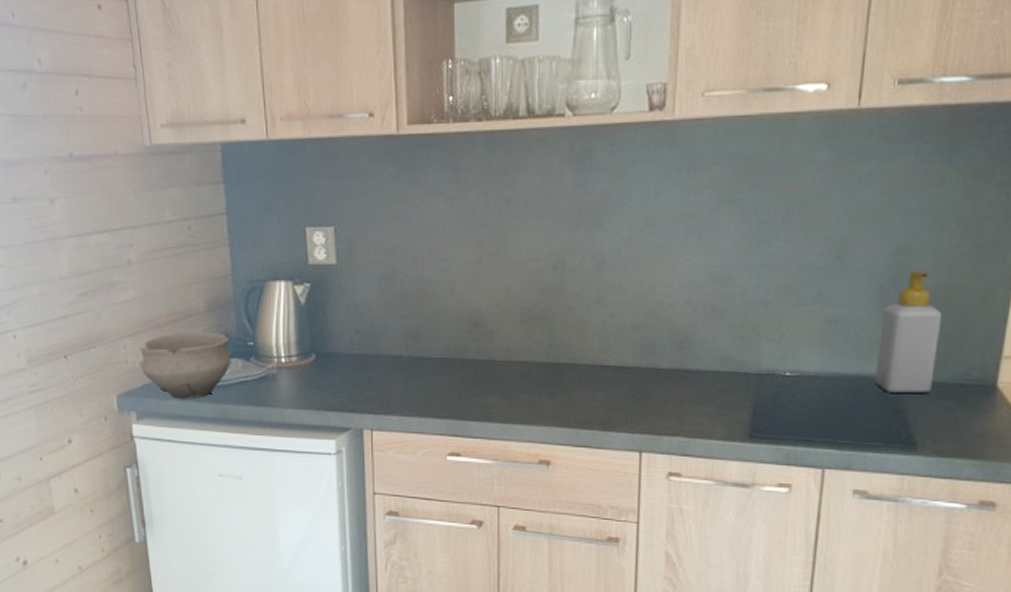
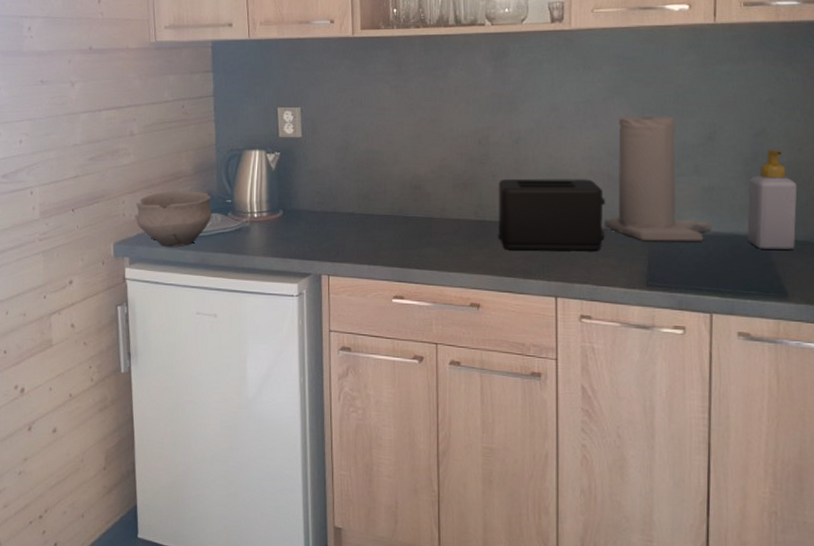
toaster: none [573,311,705,398] -> present [497,178,605,251]
paper towel: none [702,229,833,387] -> present [604,115,712,243]

